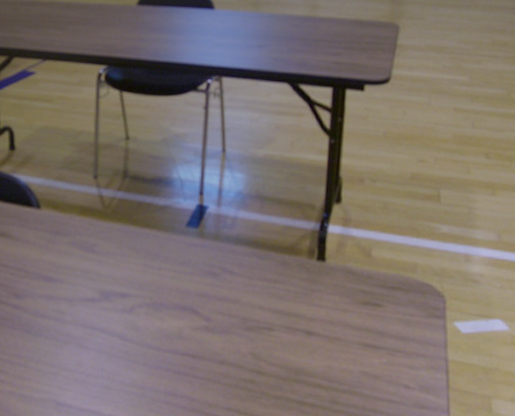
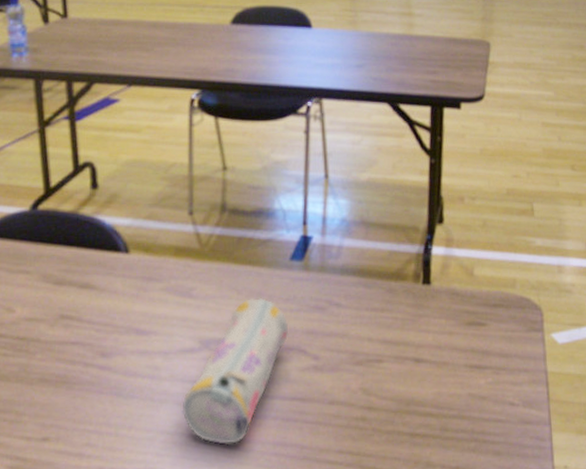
pencil case: none [83,258,183,388] -> present [182,297,289,445]

